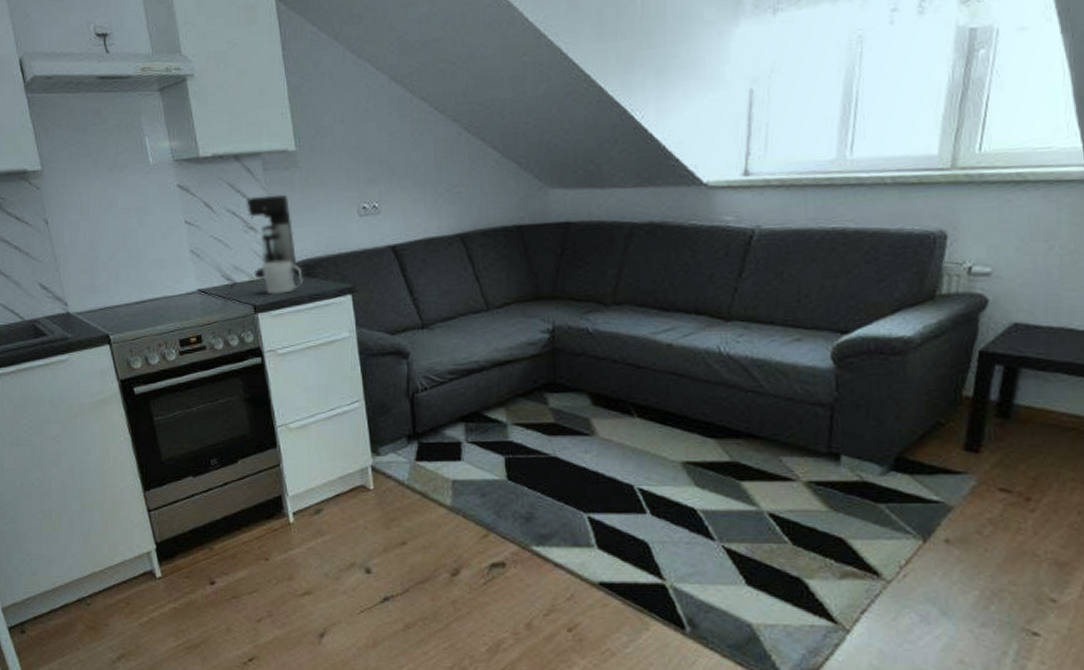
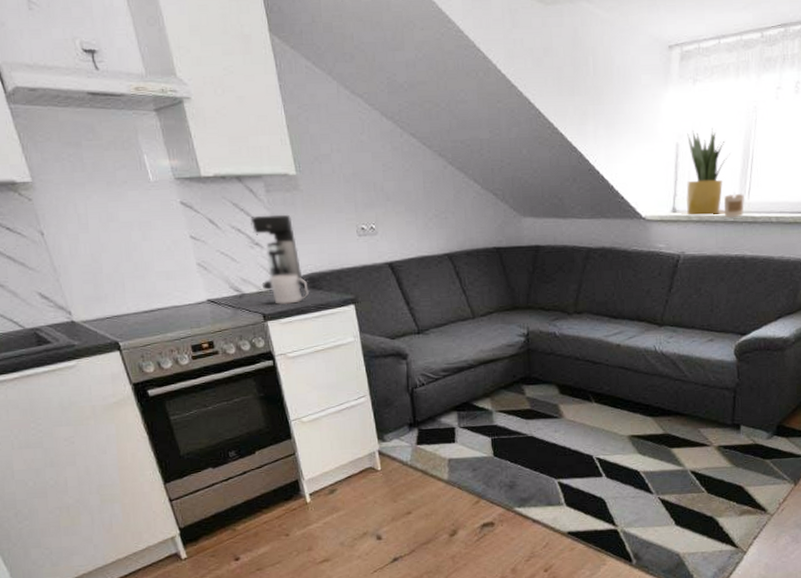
planter: none [762,66,825,179] -> present [685,127,730,215]
candle: none [816,146,845,181] -> present [724,192,744,218]

